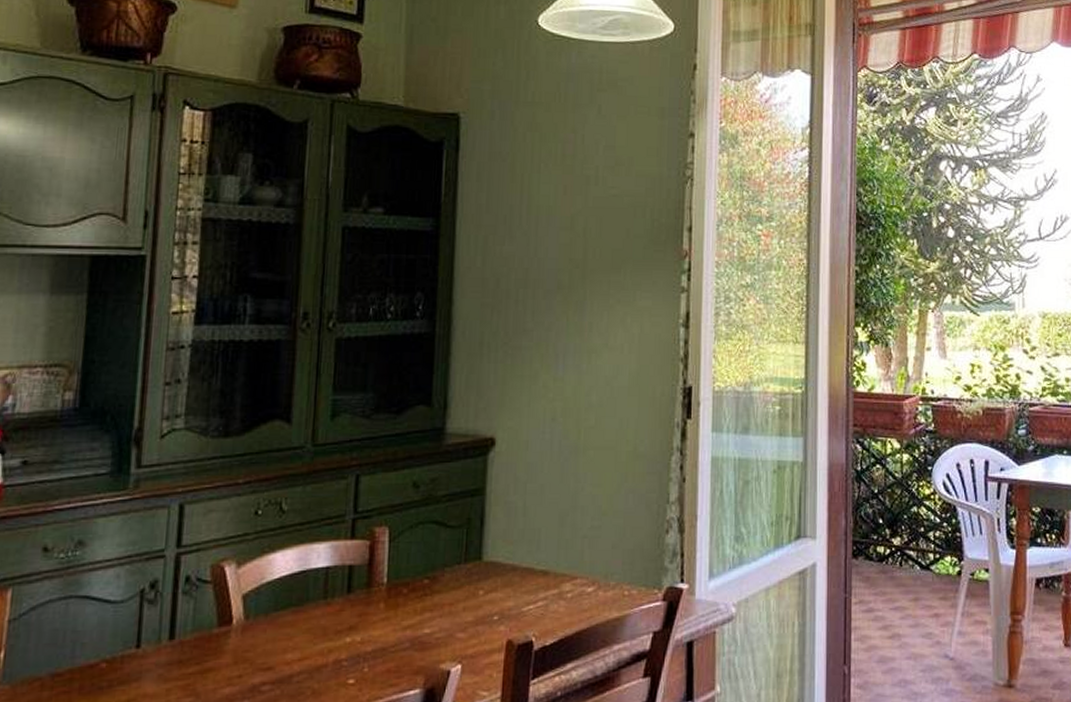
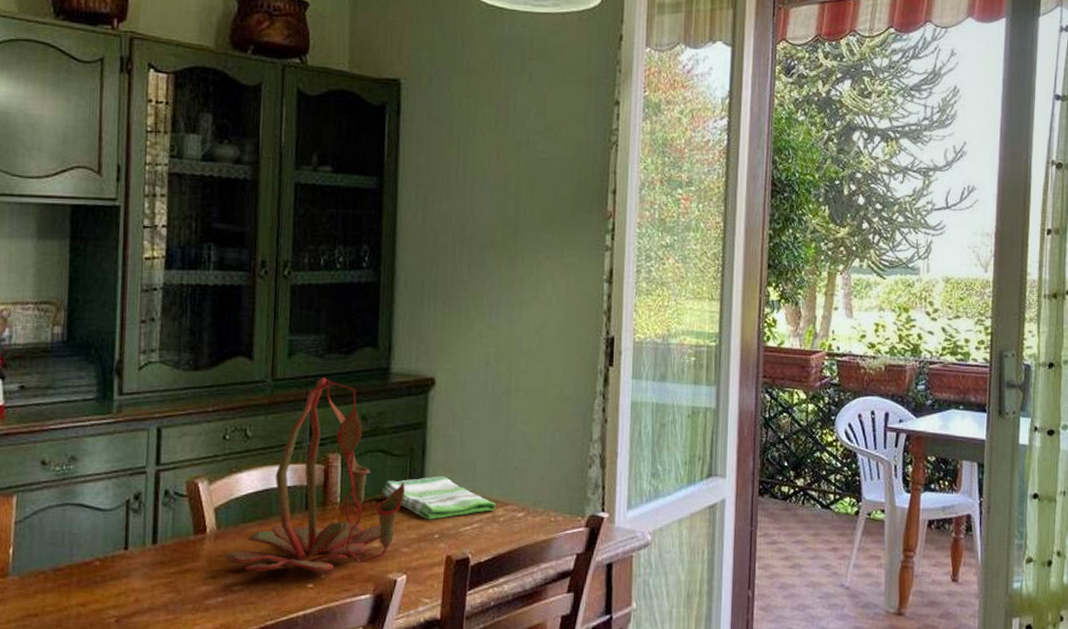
plant: none [253,440,462,669] -> present [225,377,406,572]
dish towel: none [435,548,563,599] -> present [382,476,496,520]

